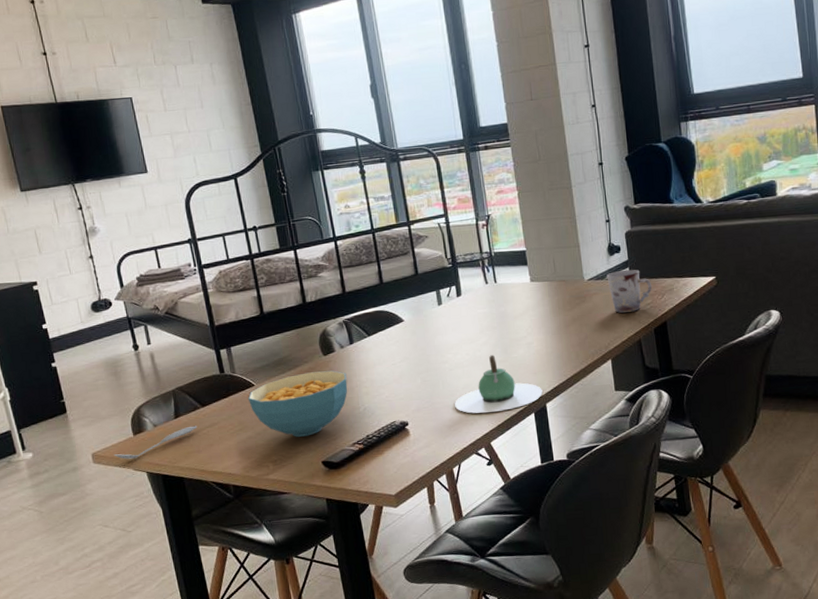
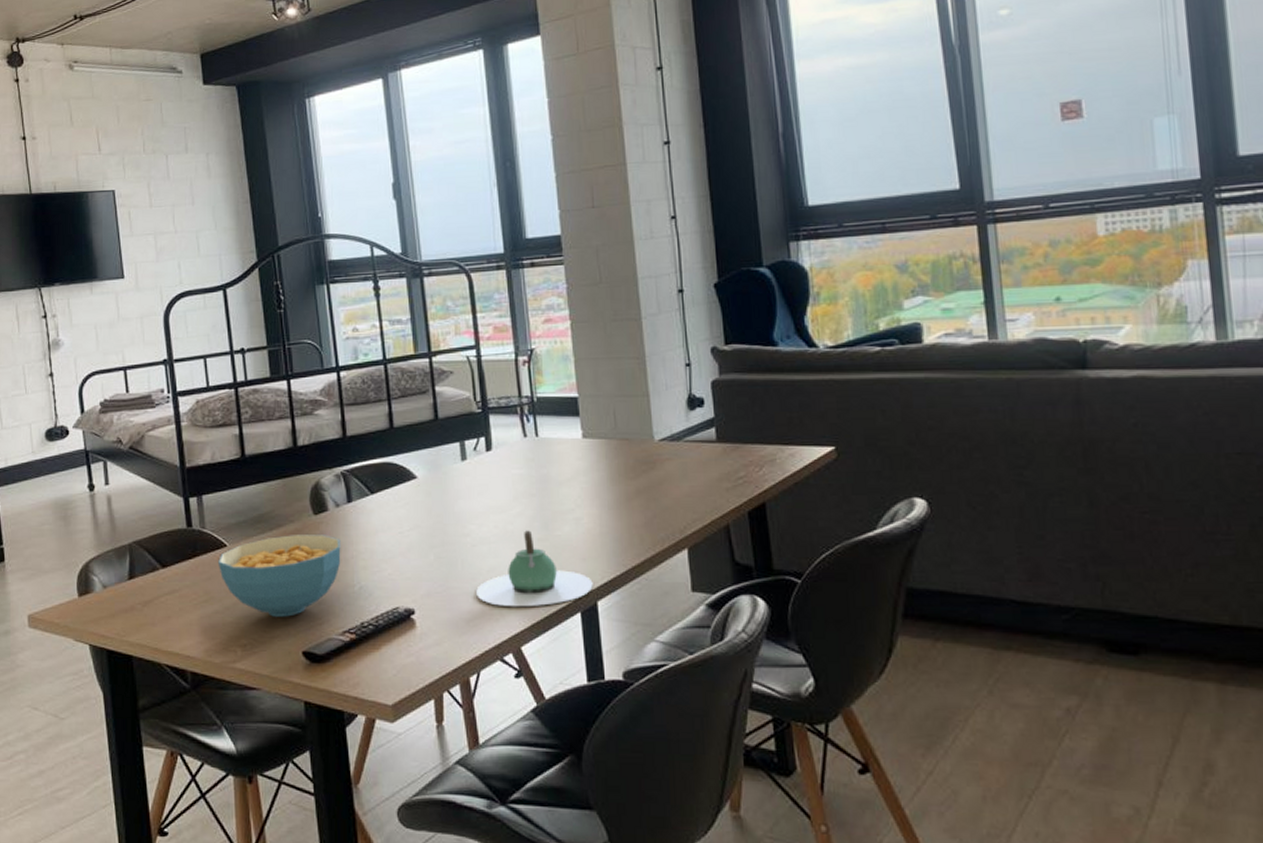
spoon: present [114,425,197,459] -> none [53,591,154,626]
cup: present [606,269,652,313] -> none [684,430,746,487]

